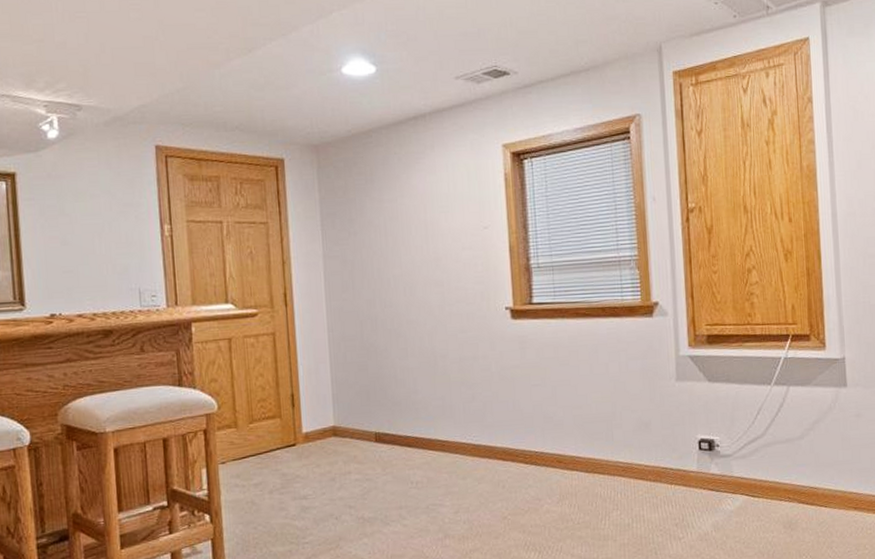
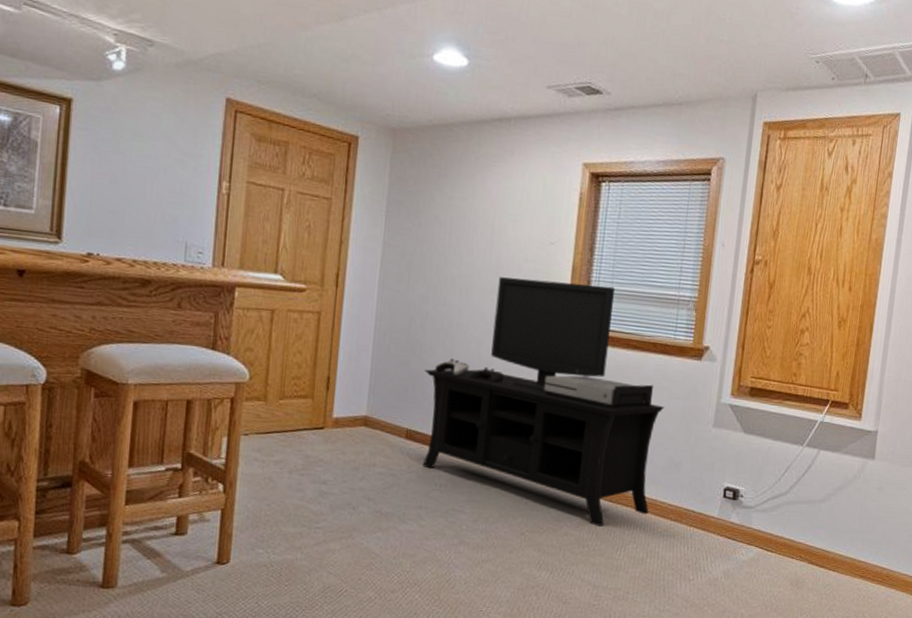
media console: none [383,259,627,499] -> present [422,277,664,527]

